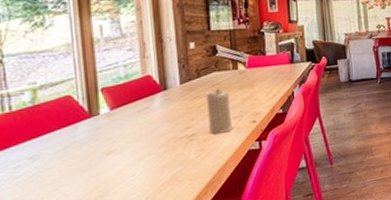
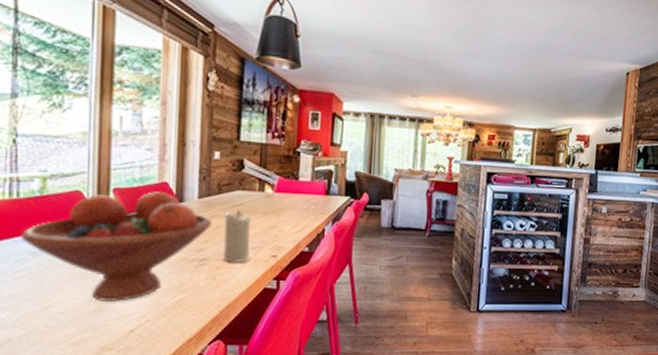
fruit bowl: none [17,83,195,189] -> present [21,191,212,302]

